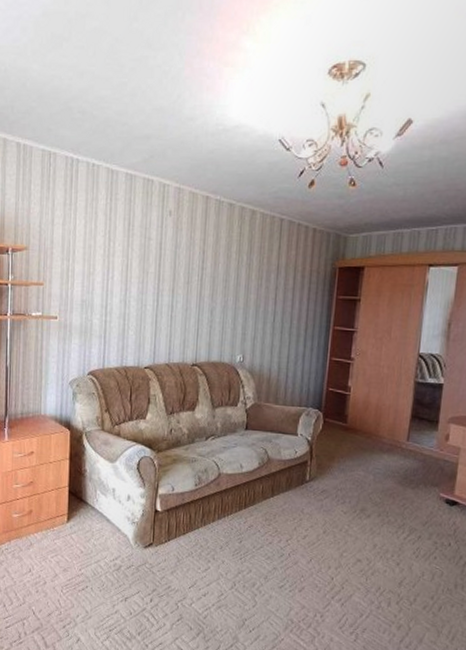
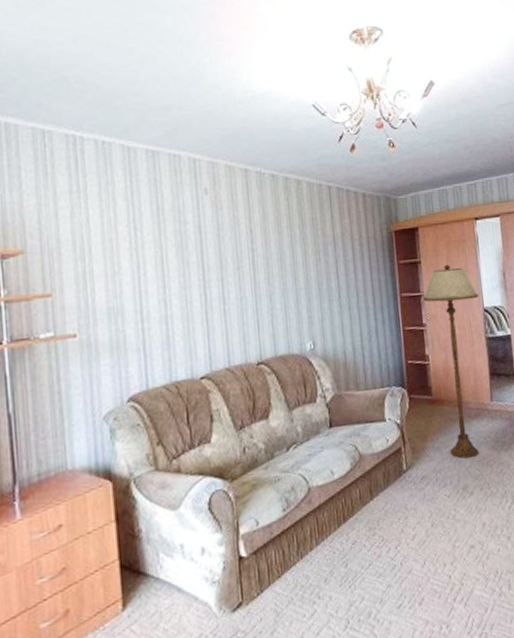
floor lamp: none [354,307,416,487] -> present [423,265,479,459]

